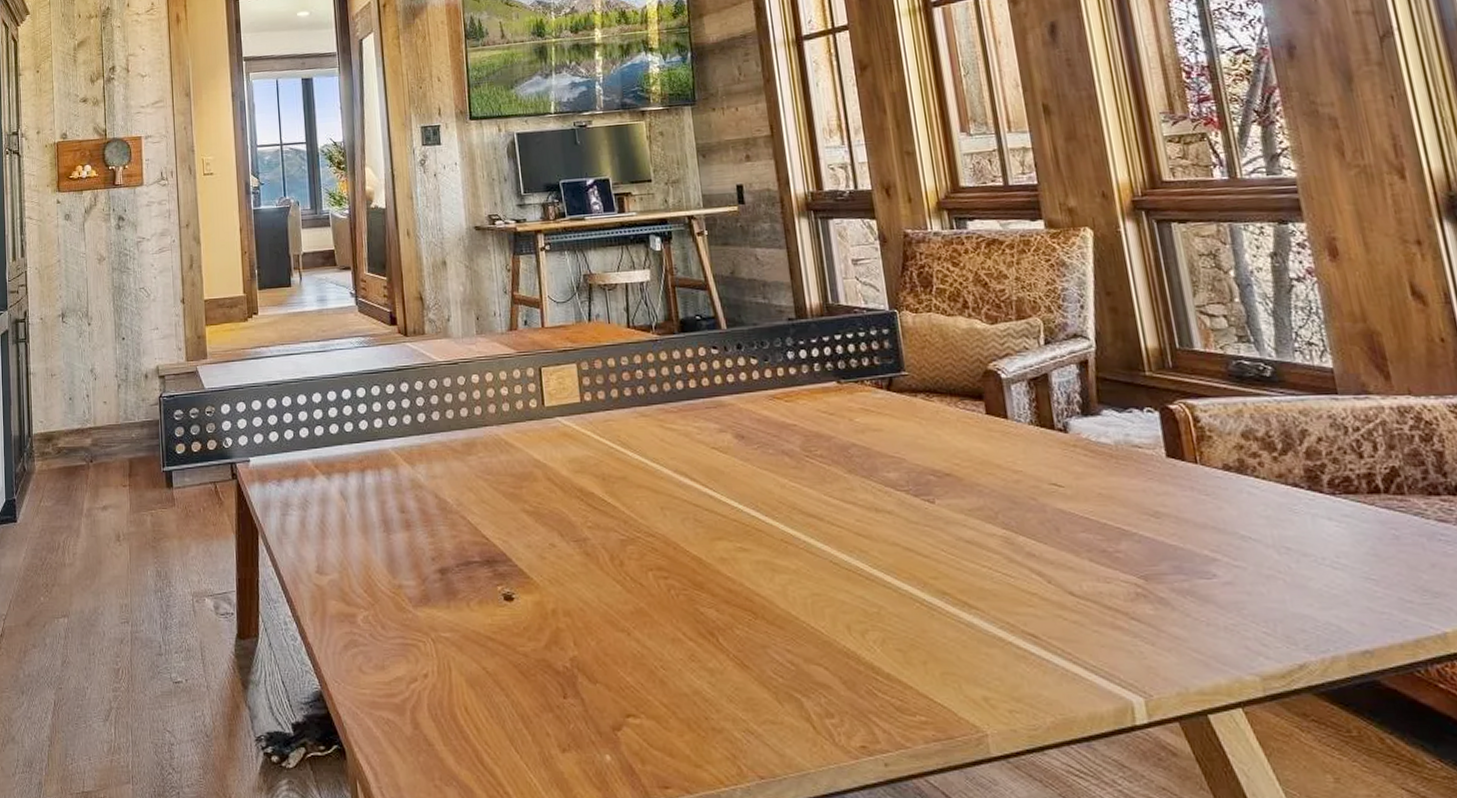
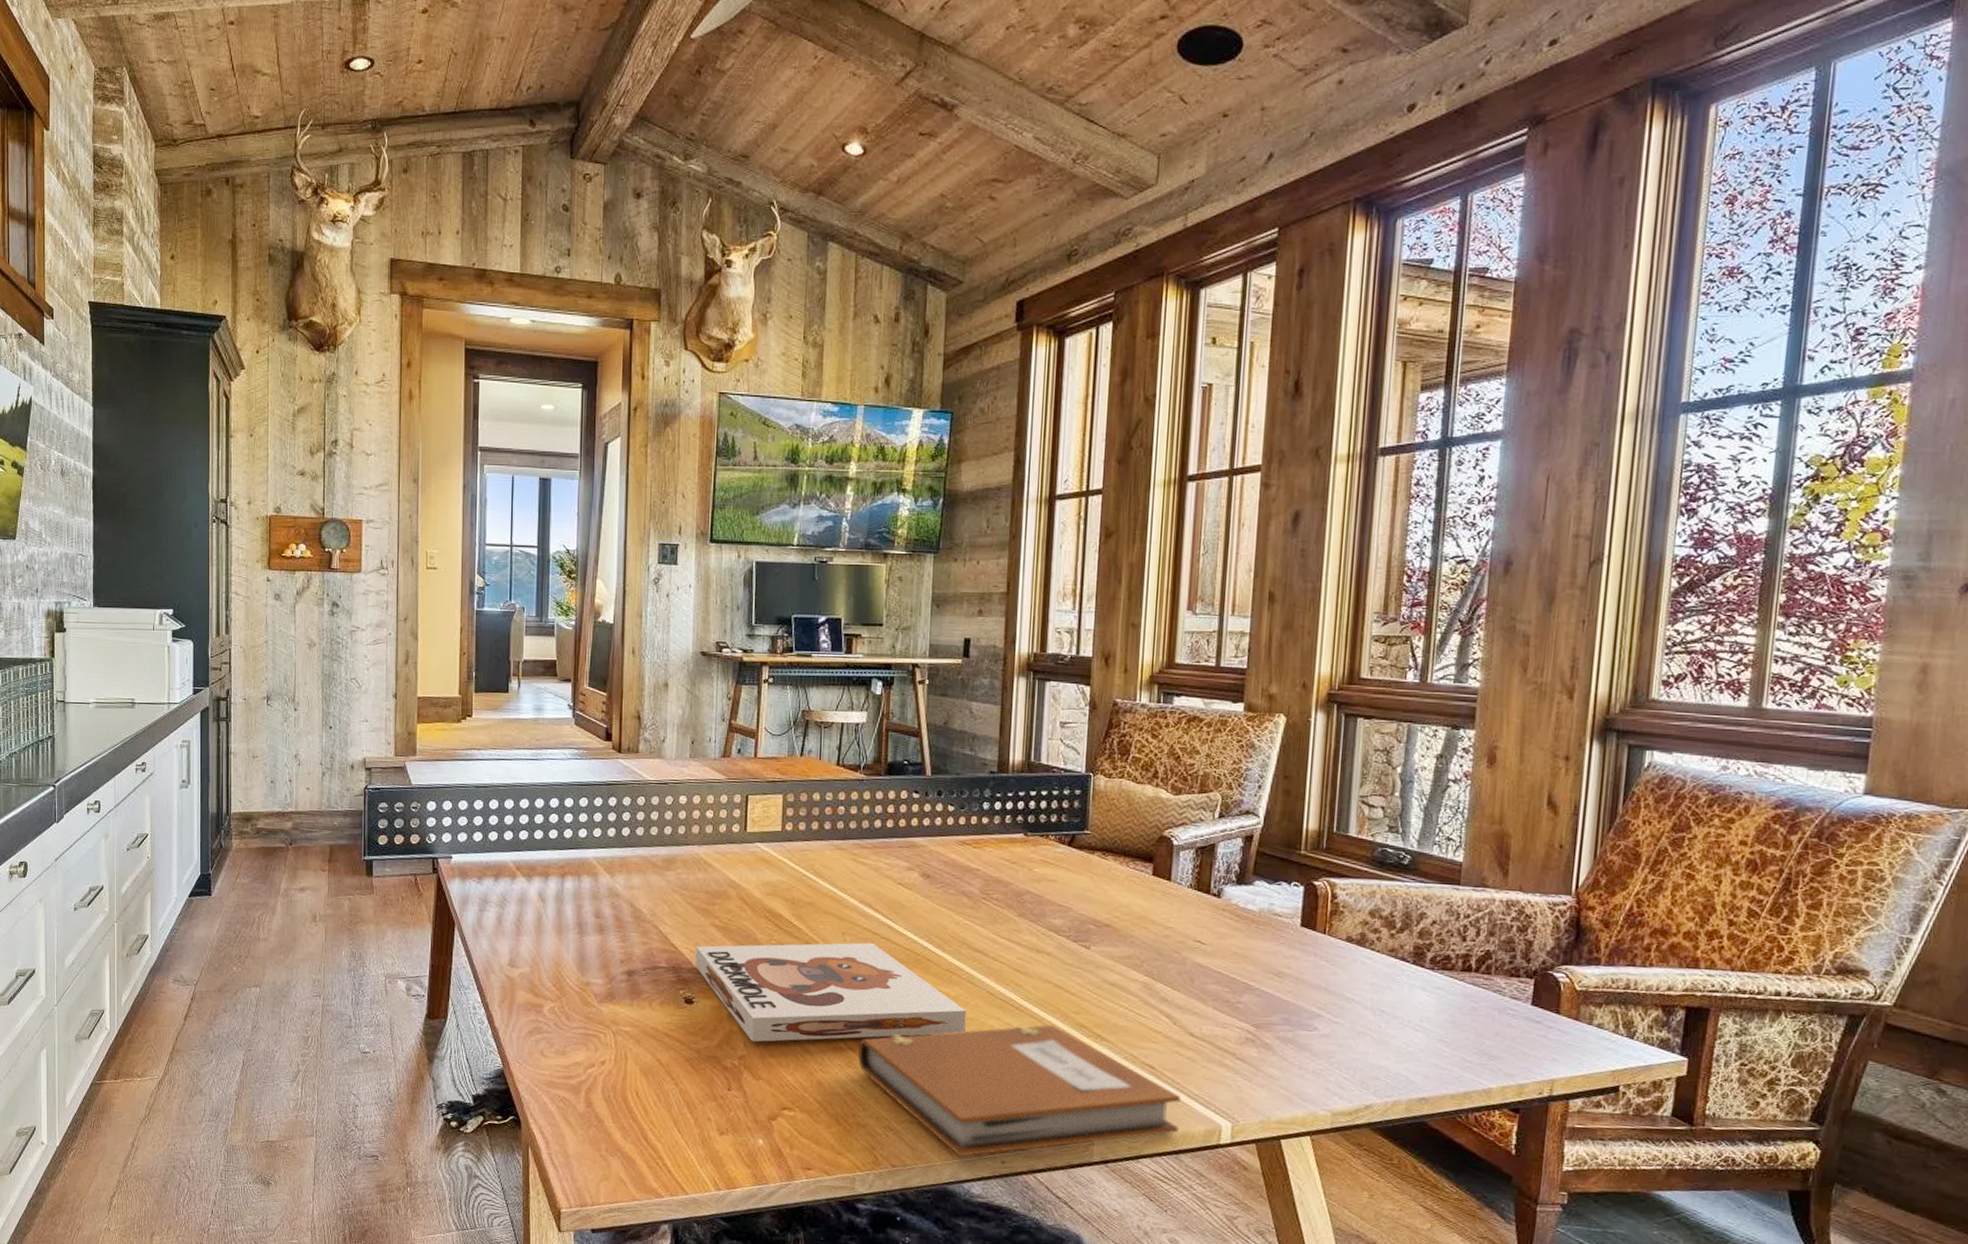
board game: none [508,517,814,640] -> present [695,942,966,1042]
notebook: none [699,594,1083,761] -> present [858,1024,1180,1157]

